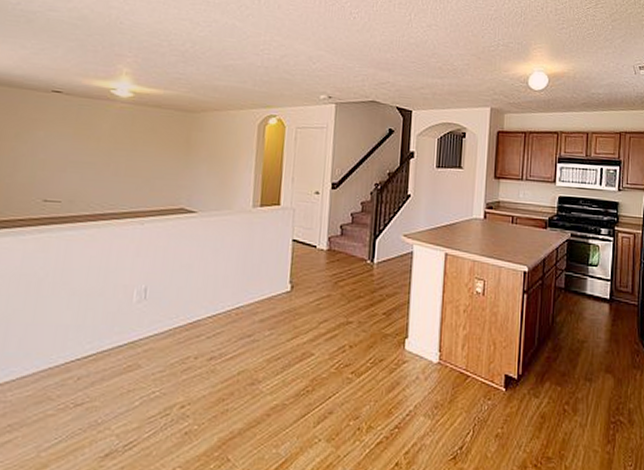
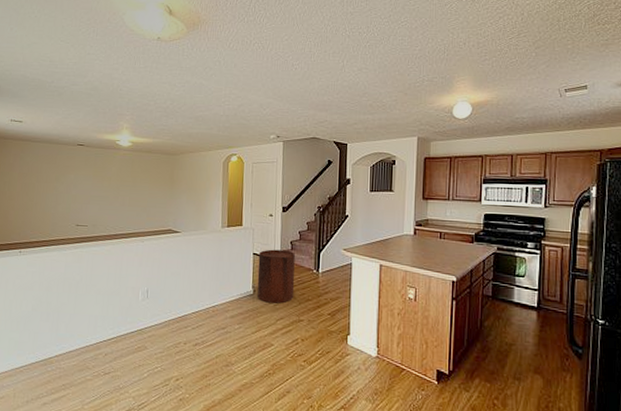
trash can: none [296,234,345,302] -> present [257,249,295,304]

